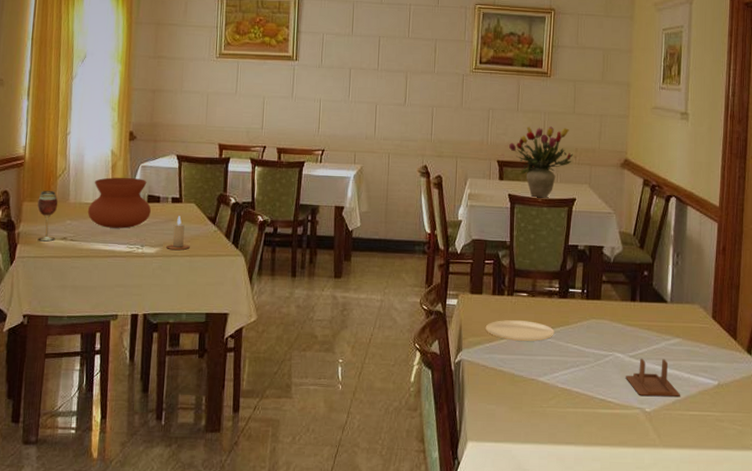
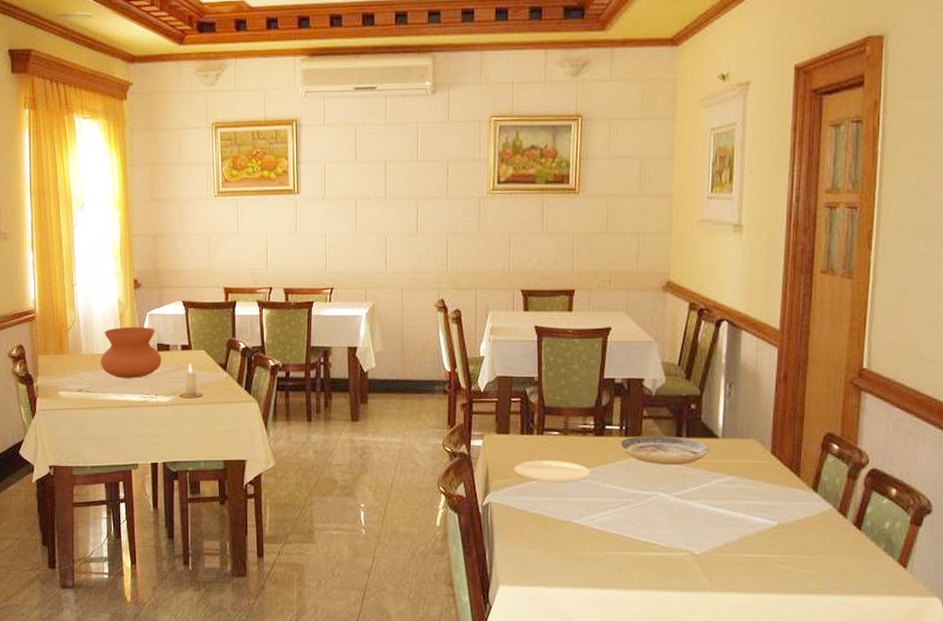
wineglass: present [37,191,59,242] -> none [52,343,72,394]
flower arrangement: present [509,126,573,198] -> none [534,249,607,329]
plate: none [580,299,661,327] -> present [619,435,711,465]
napkin holder: present [626,358,681,396] -> none [671,498,735,538]

